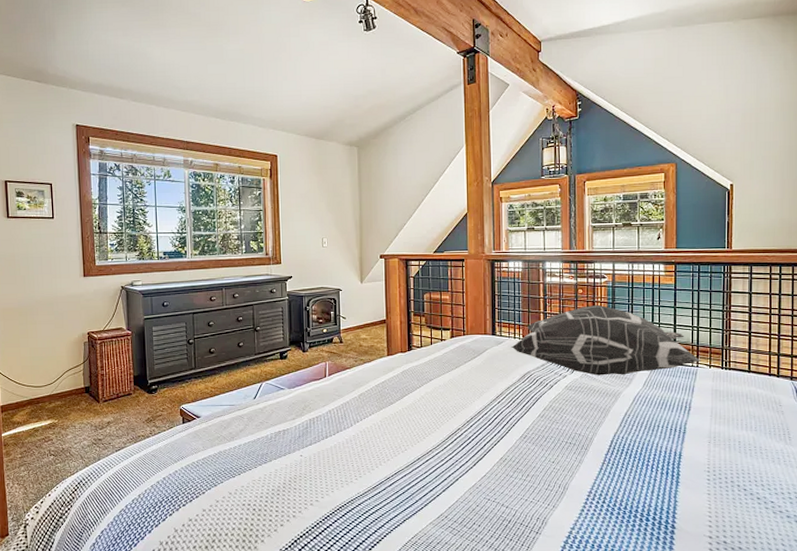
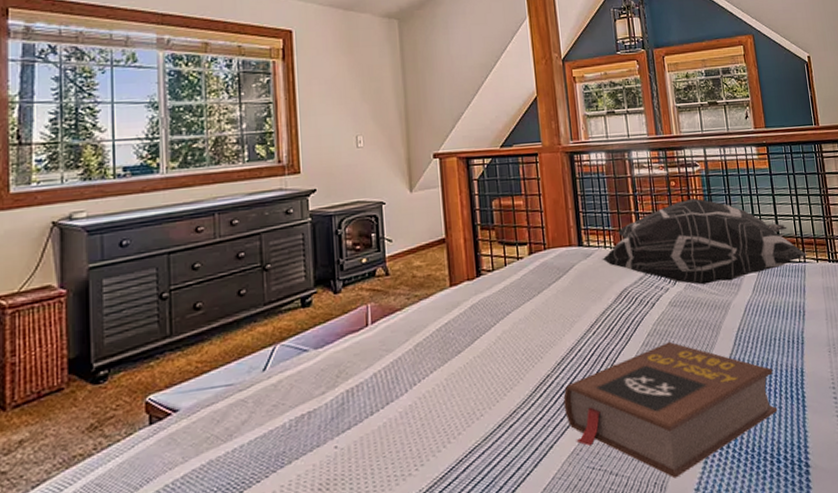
book: none [469,416,653,518] -> present [563,341,778,479]

